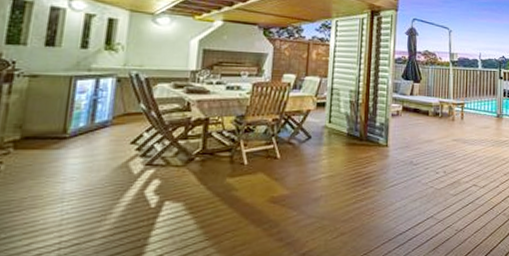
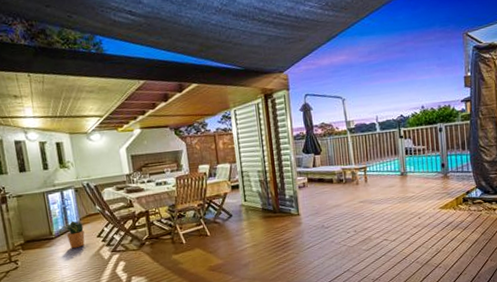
potted plant: none [81,118,117,156] -> present [60,220,85,249]

